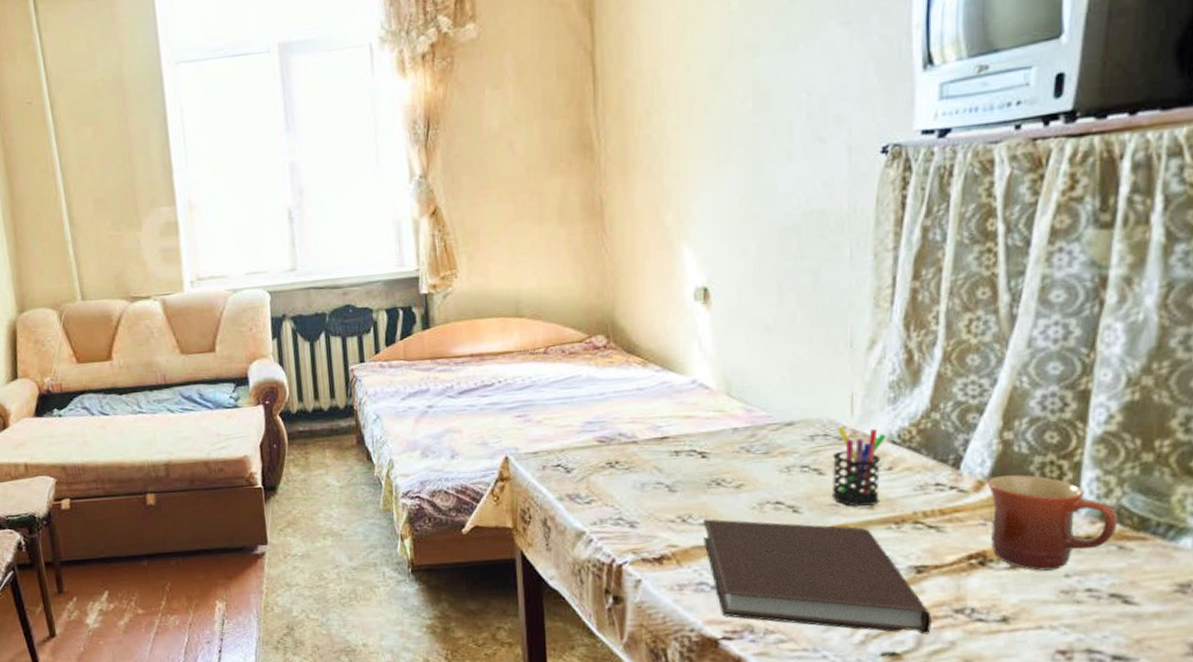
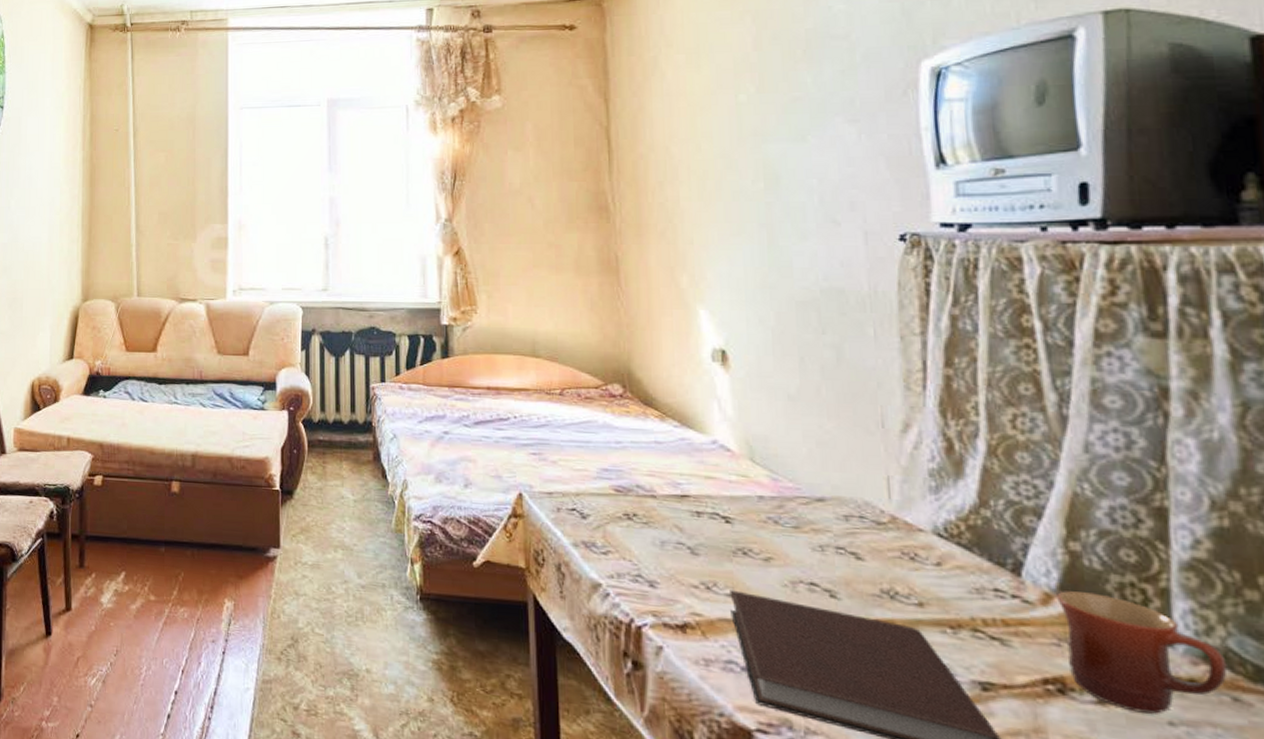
pen holder: present [831,426,887,506] -> none [872,510,931,603]

